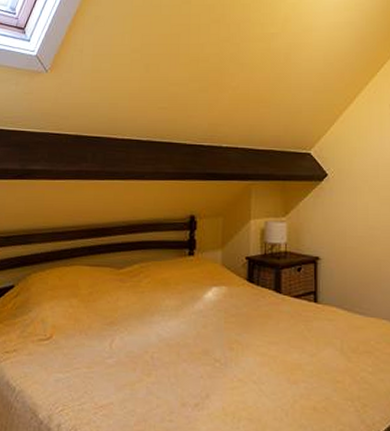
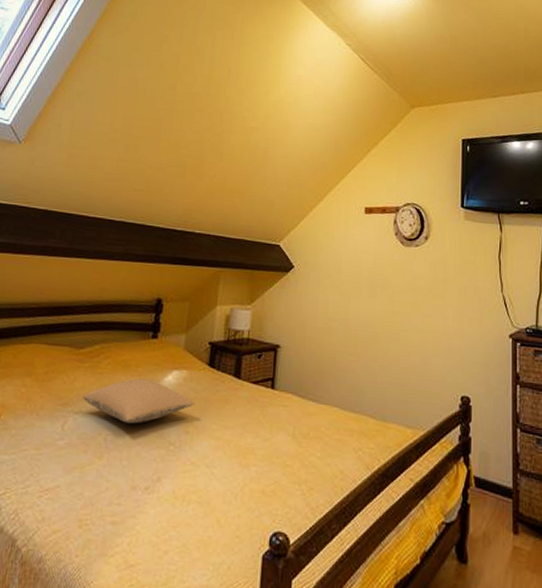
pillow: none [127,296,236,342] -> present [82,378,195,424]

